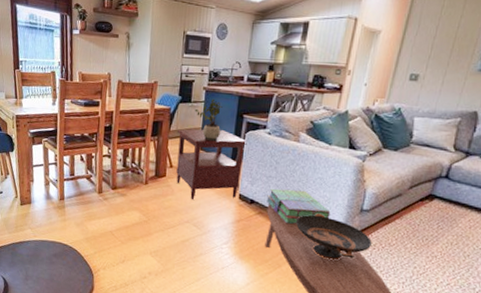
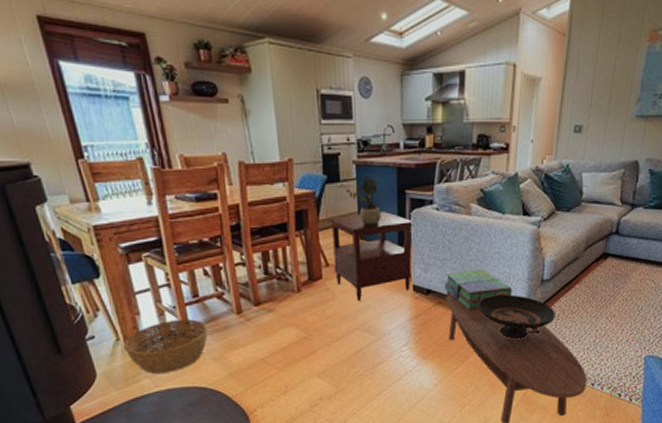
basket: none [19,189,77,228] -> present [124,319,208,374]

